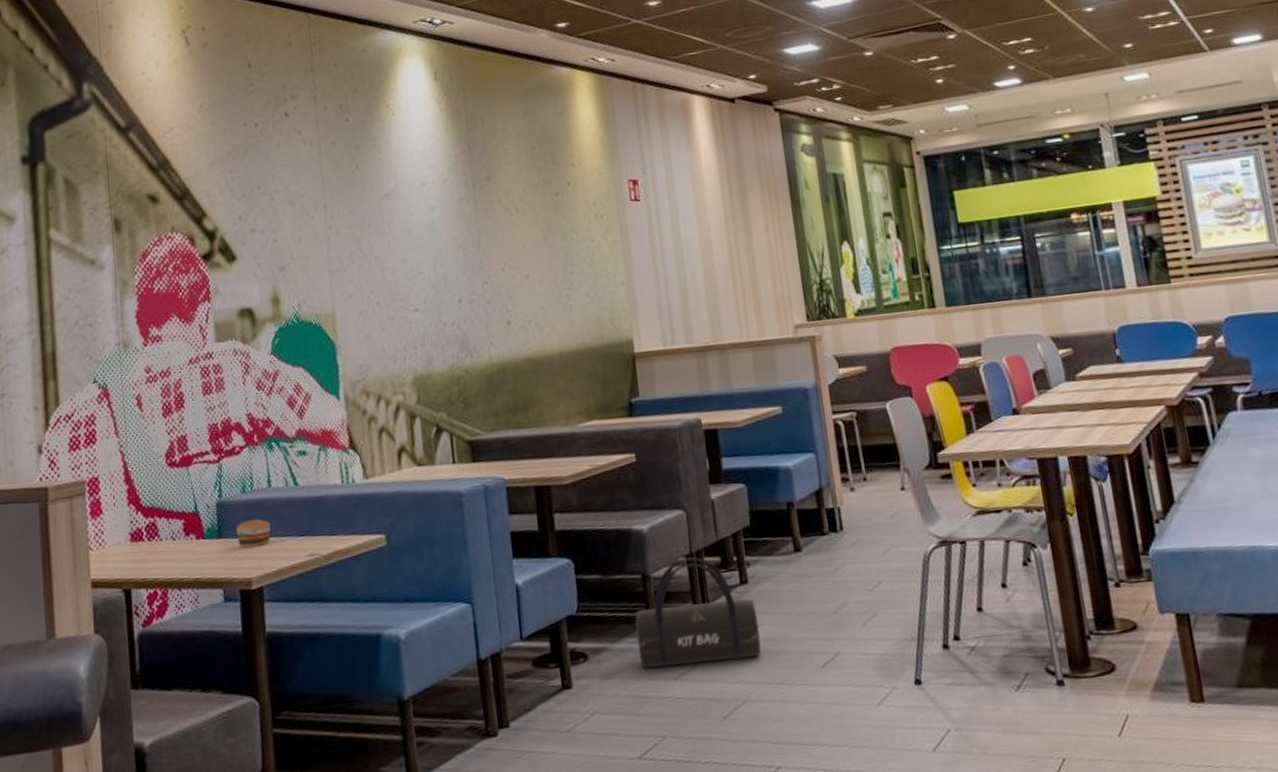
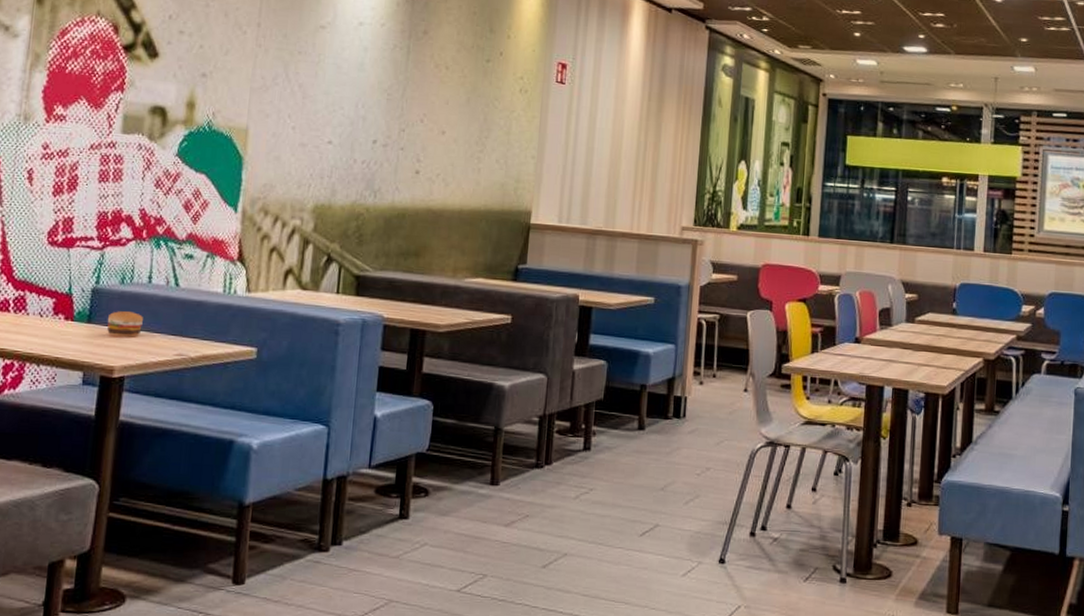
duffel bag: present [635,557,762,668] -> none [476,418,593,517]

